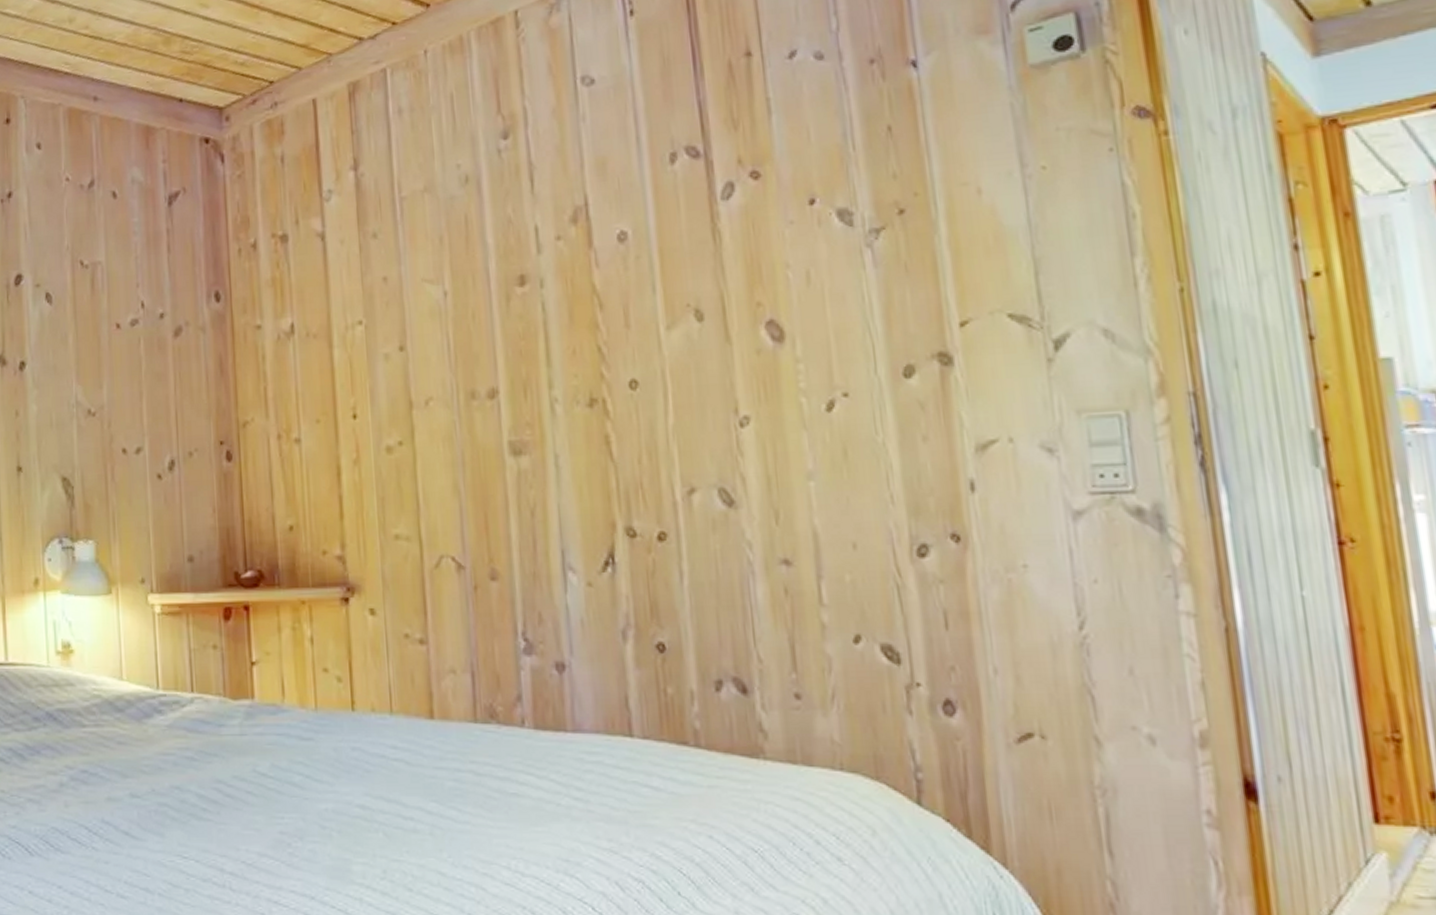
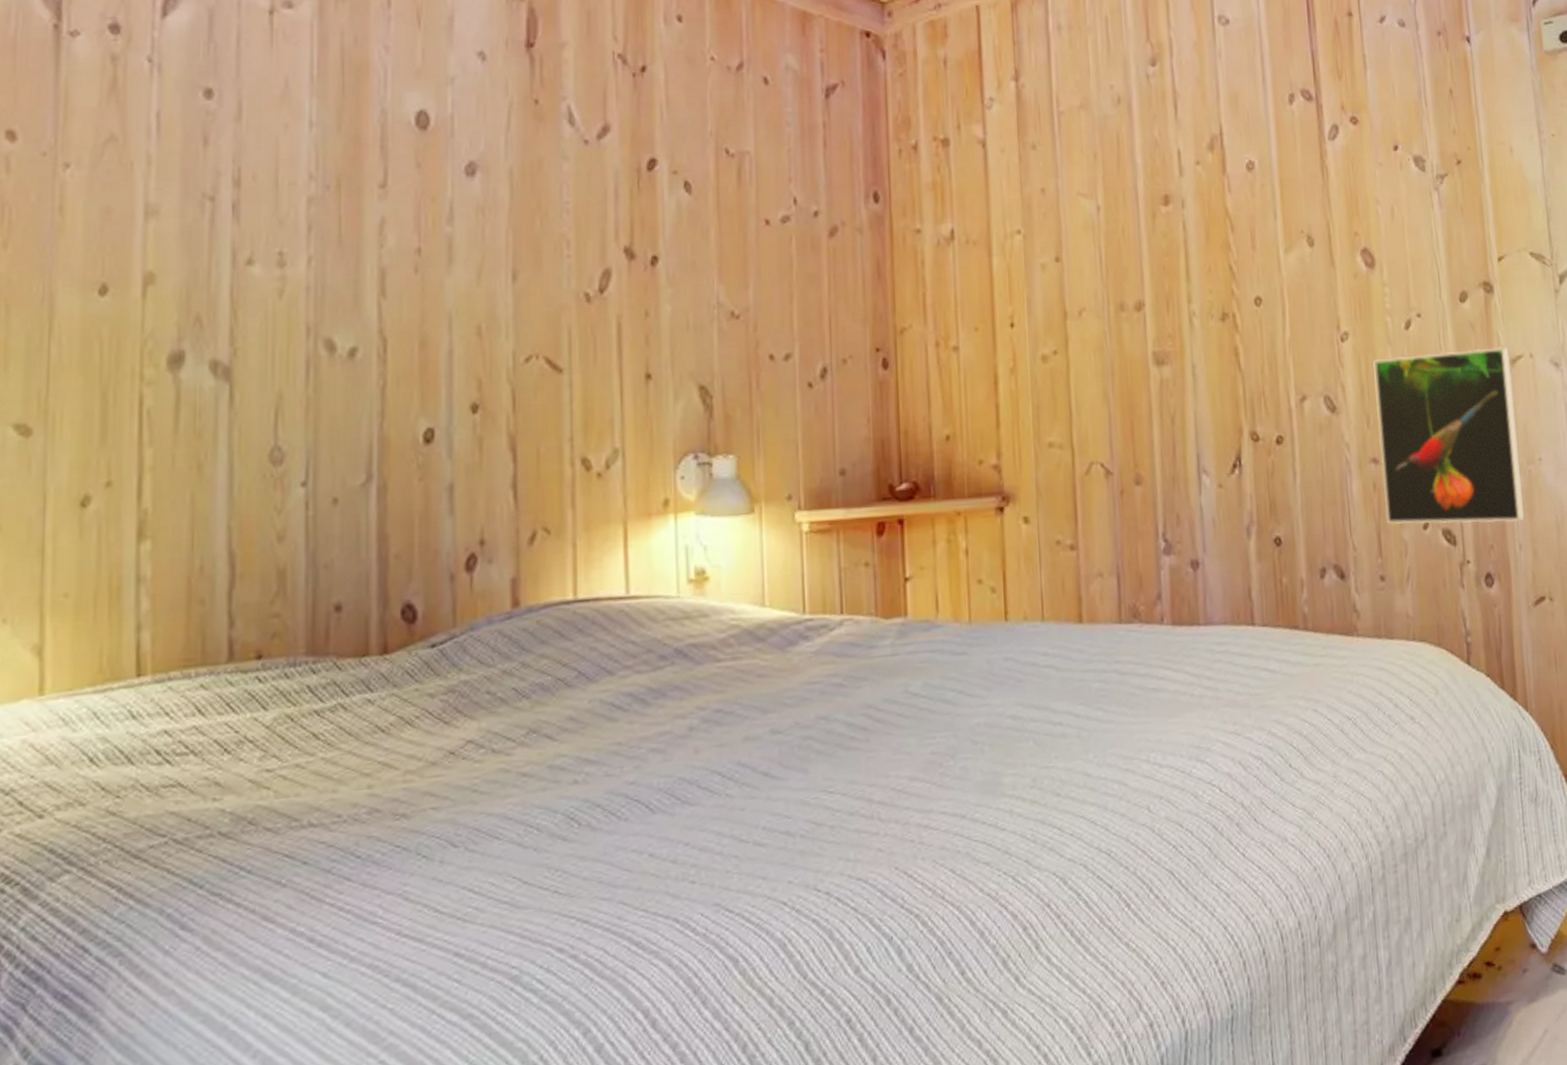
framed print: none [783,430,1003,641] -> present [1373,347,1525,525]

